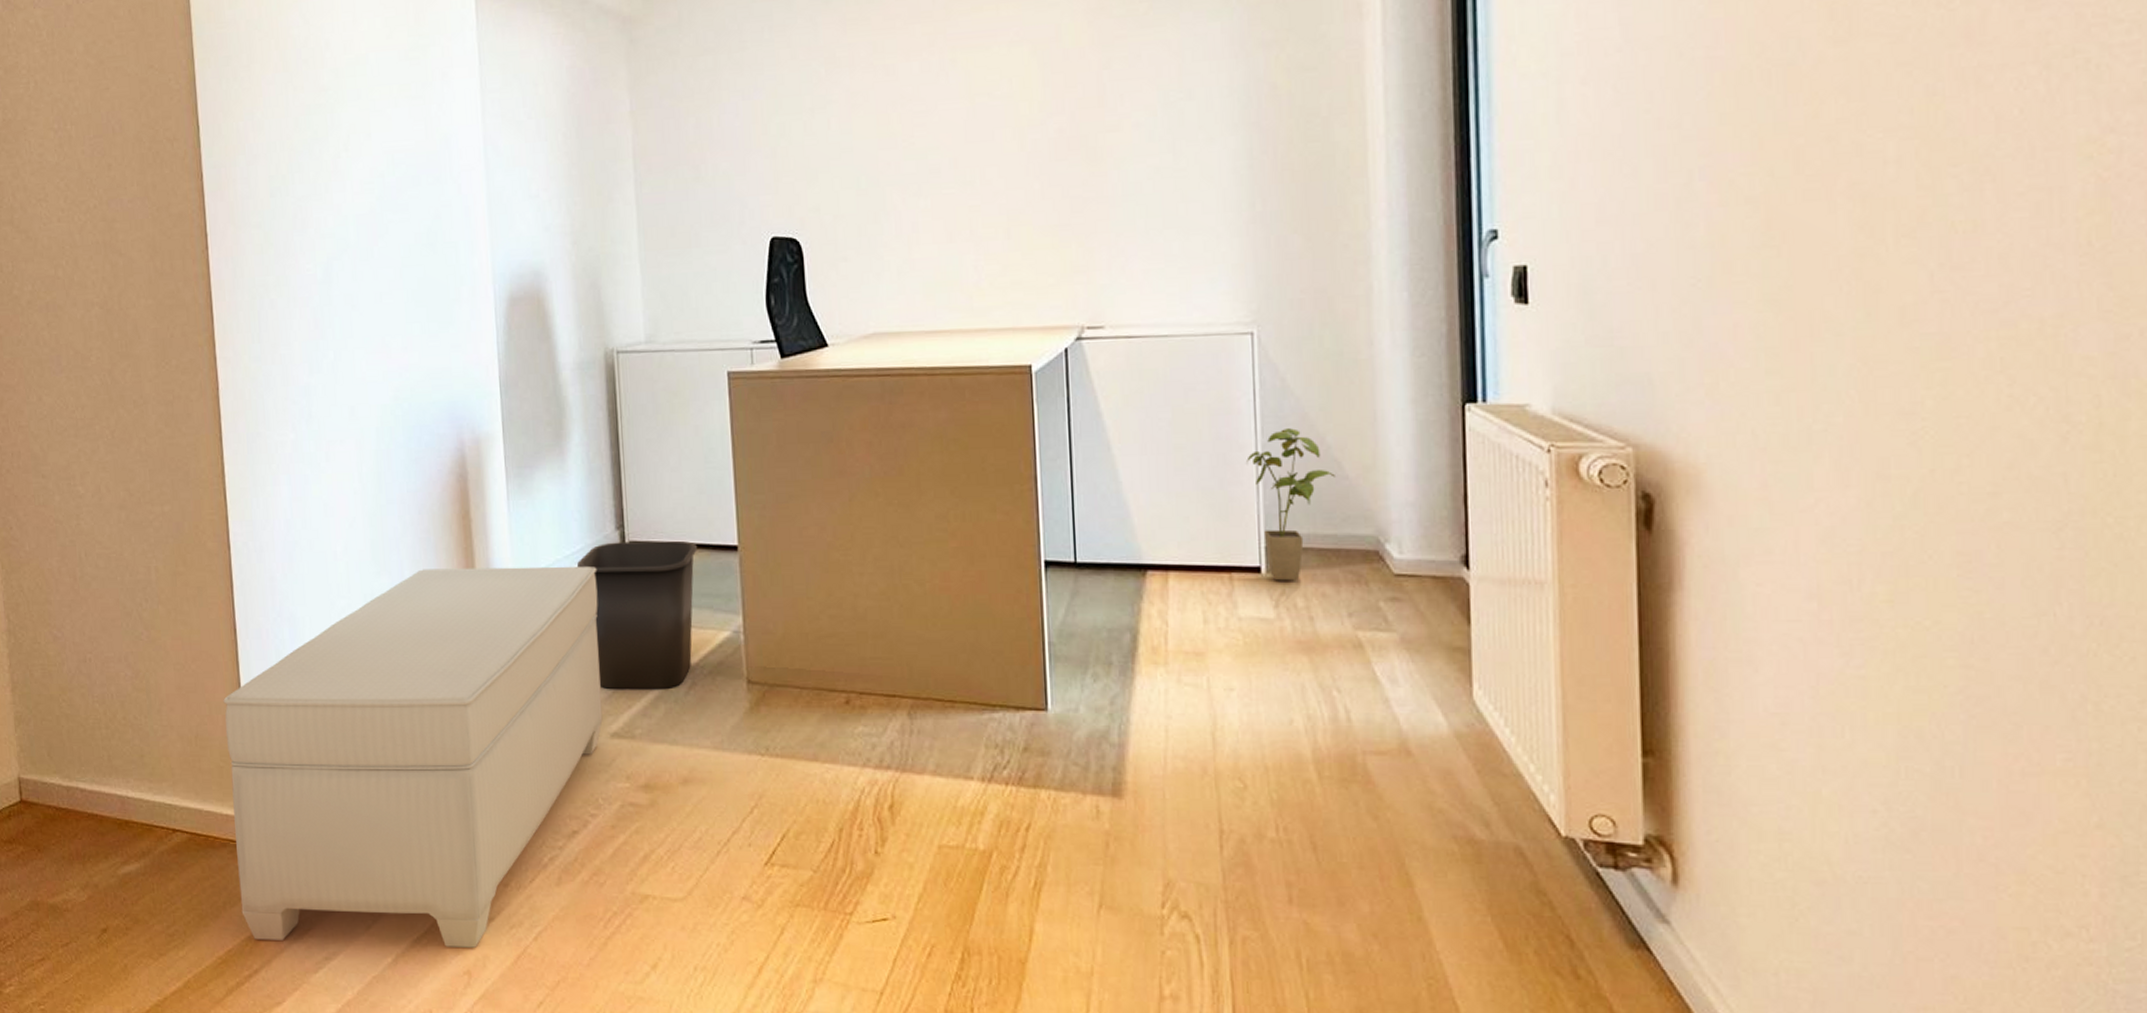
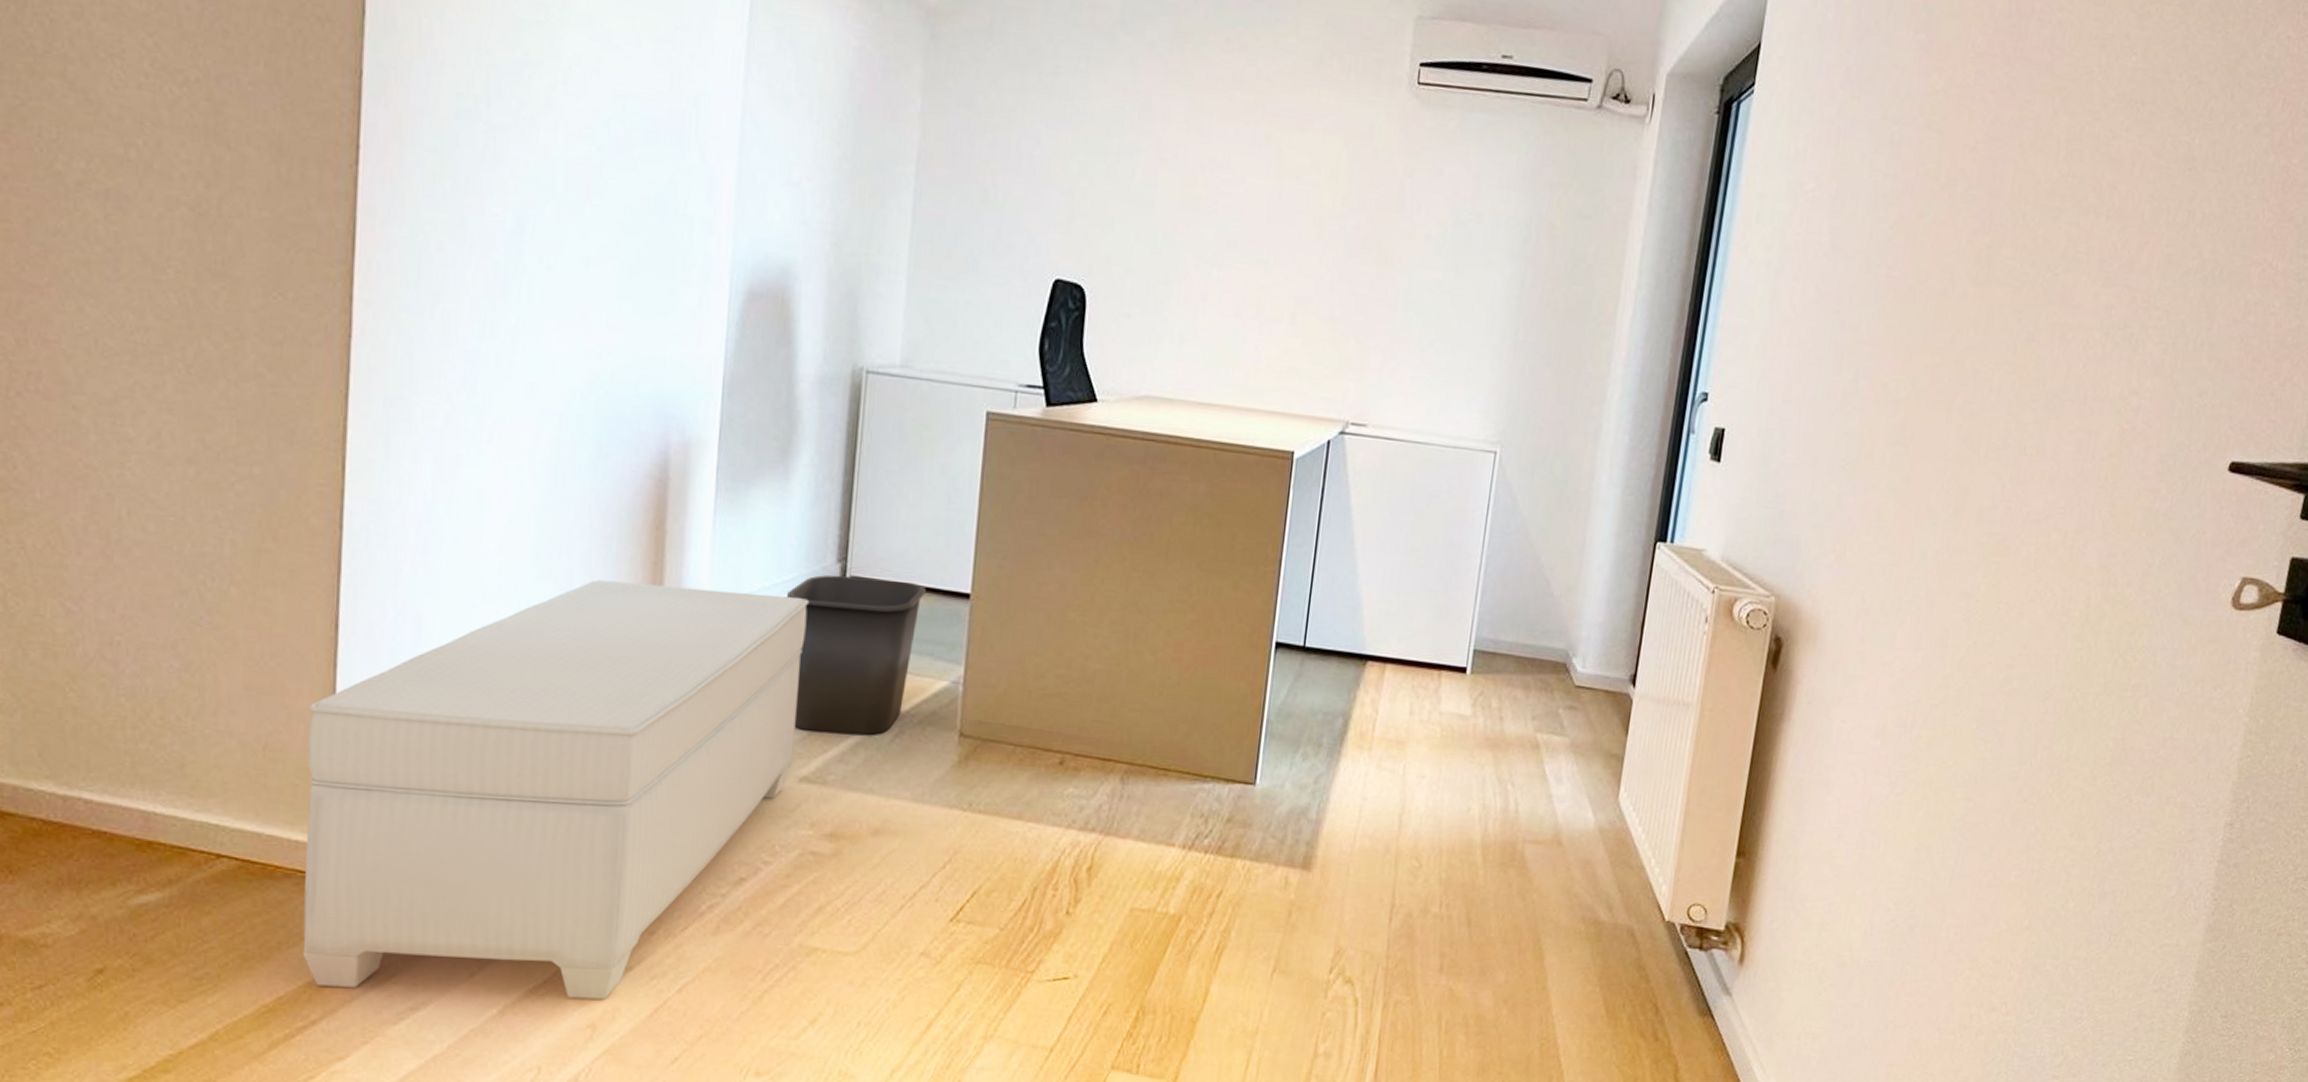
house plant: present [1246,428,1335,581] -> none [1471,544,1543,683]

